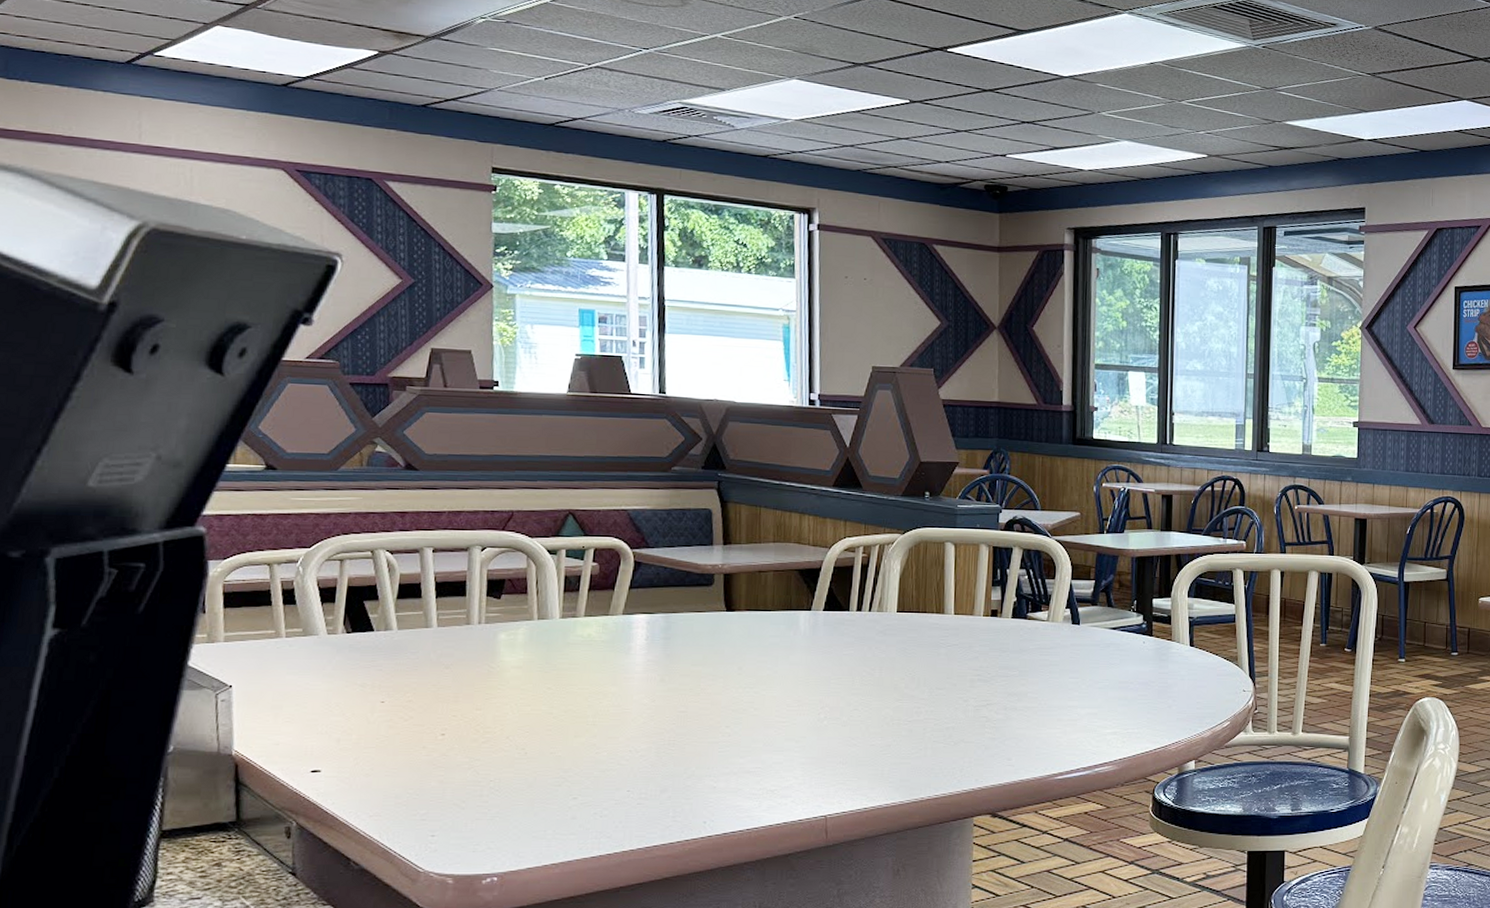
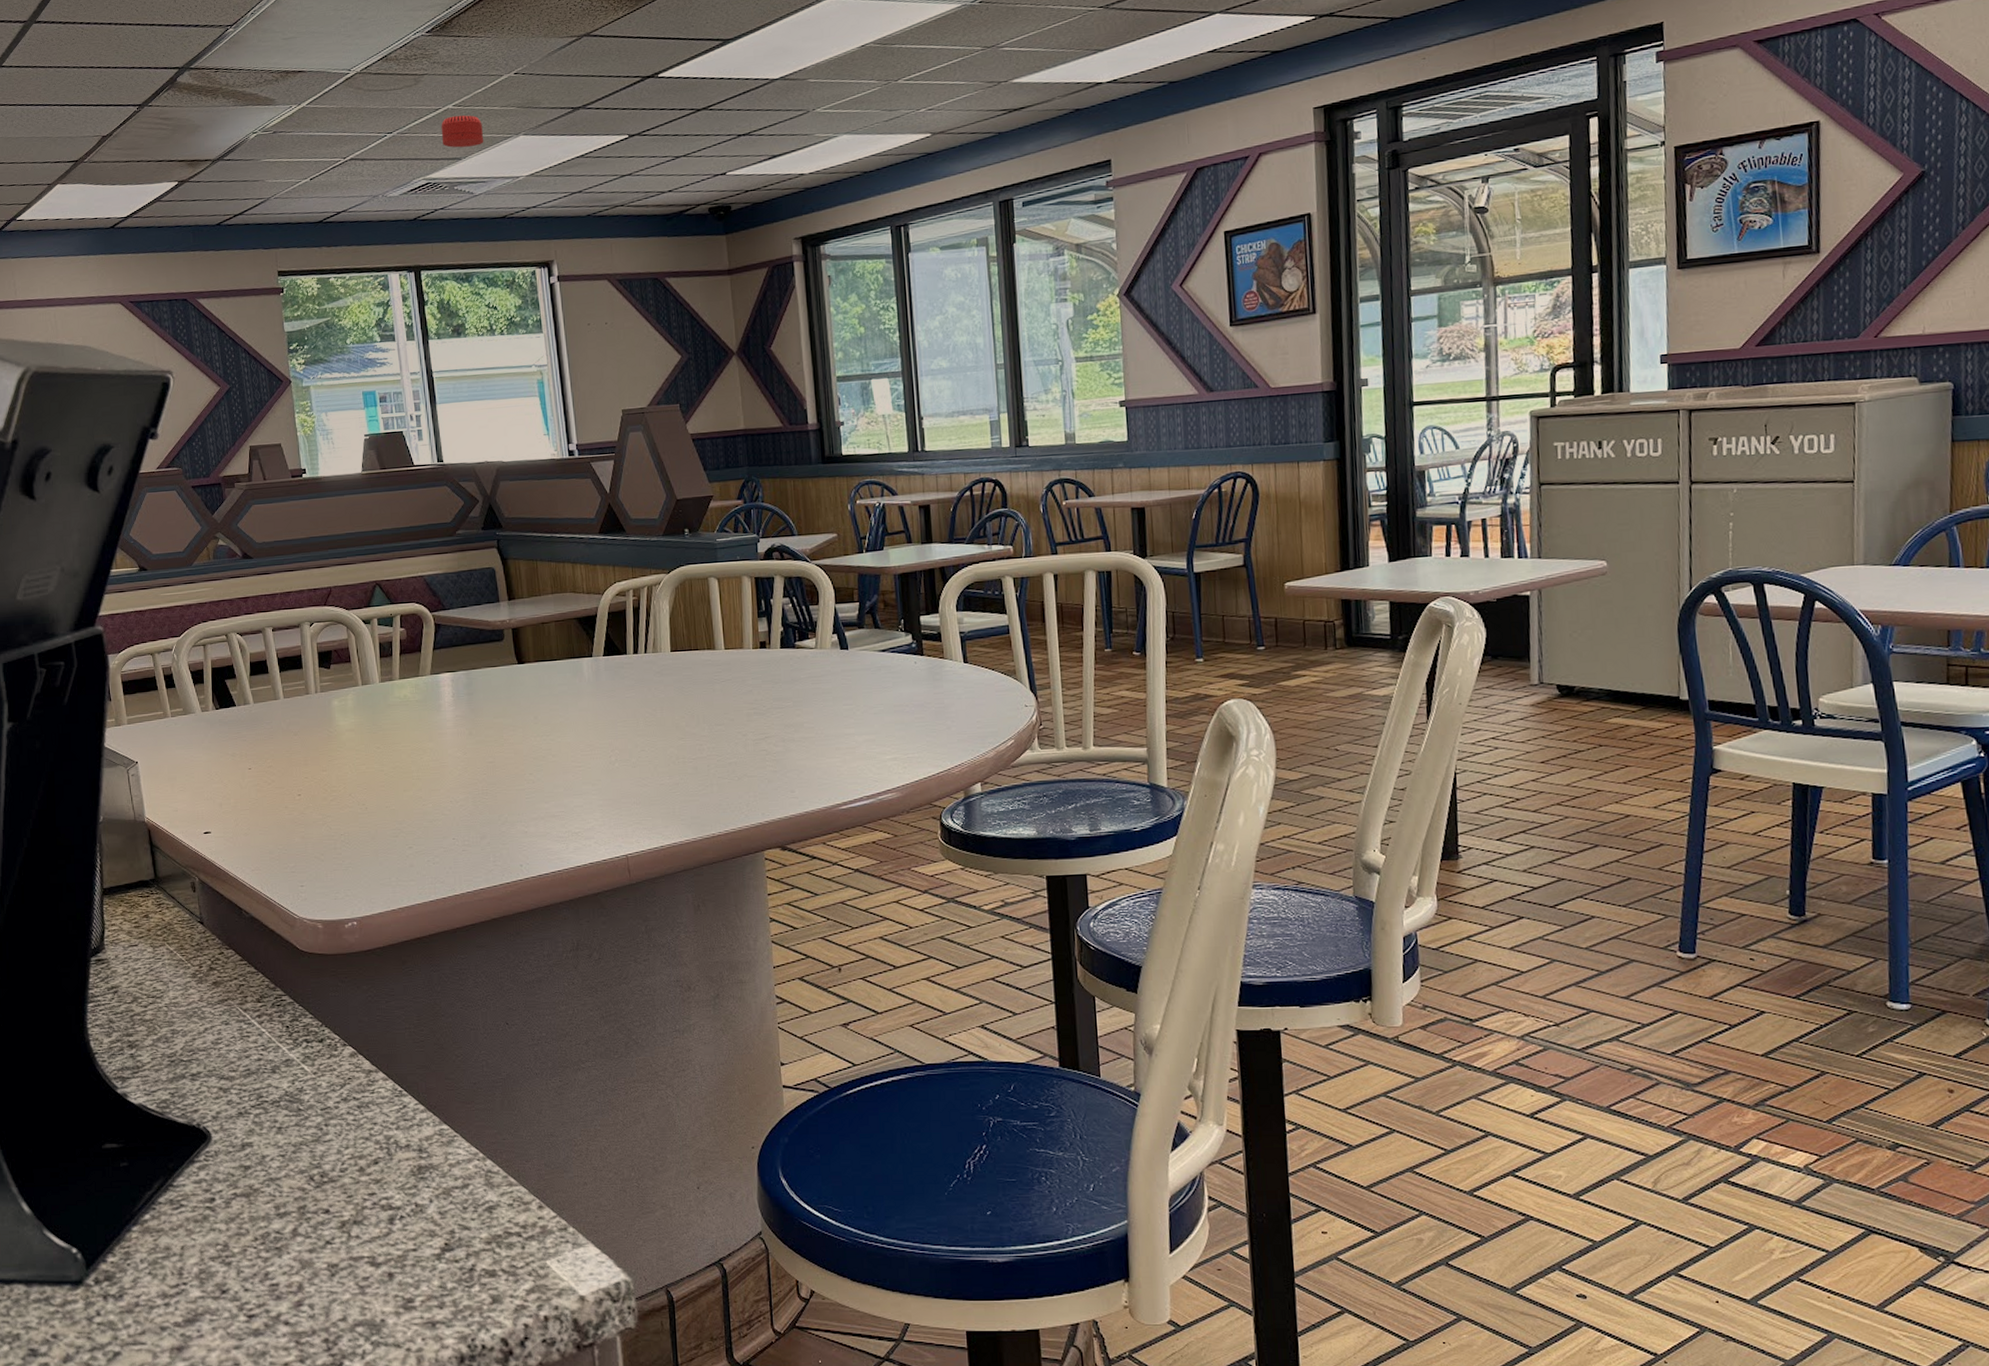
smoke detector: none [705,45,753,80] -> present [441,115,484,148]

